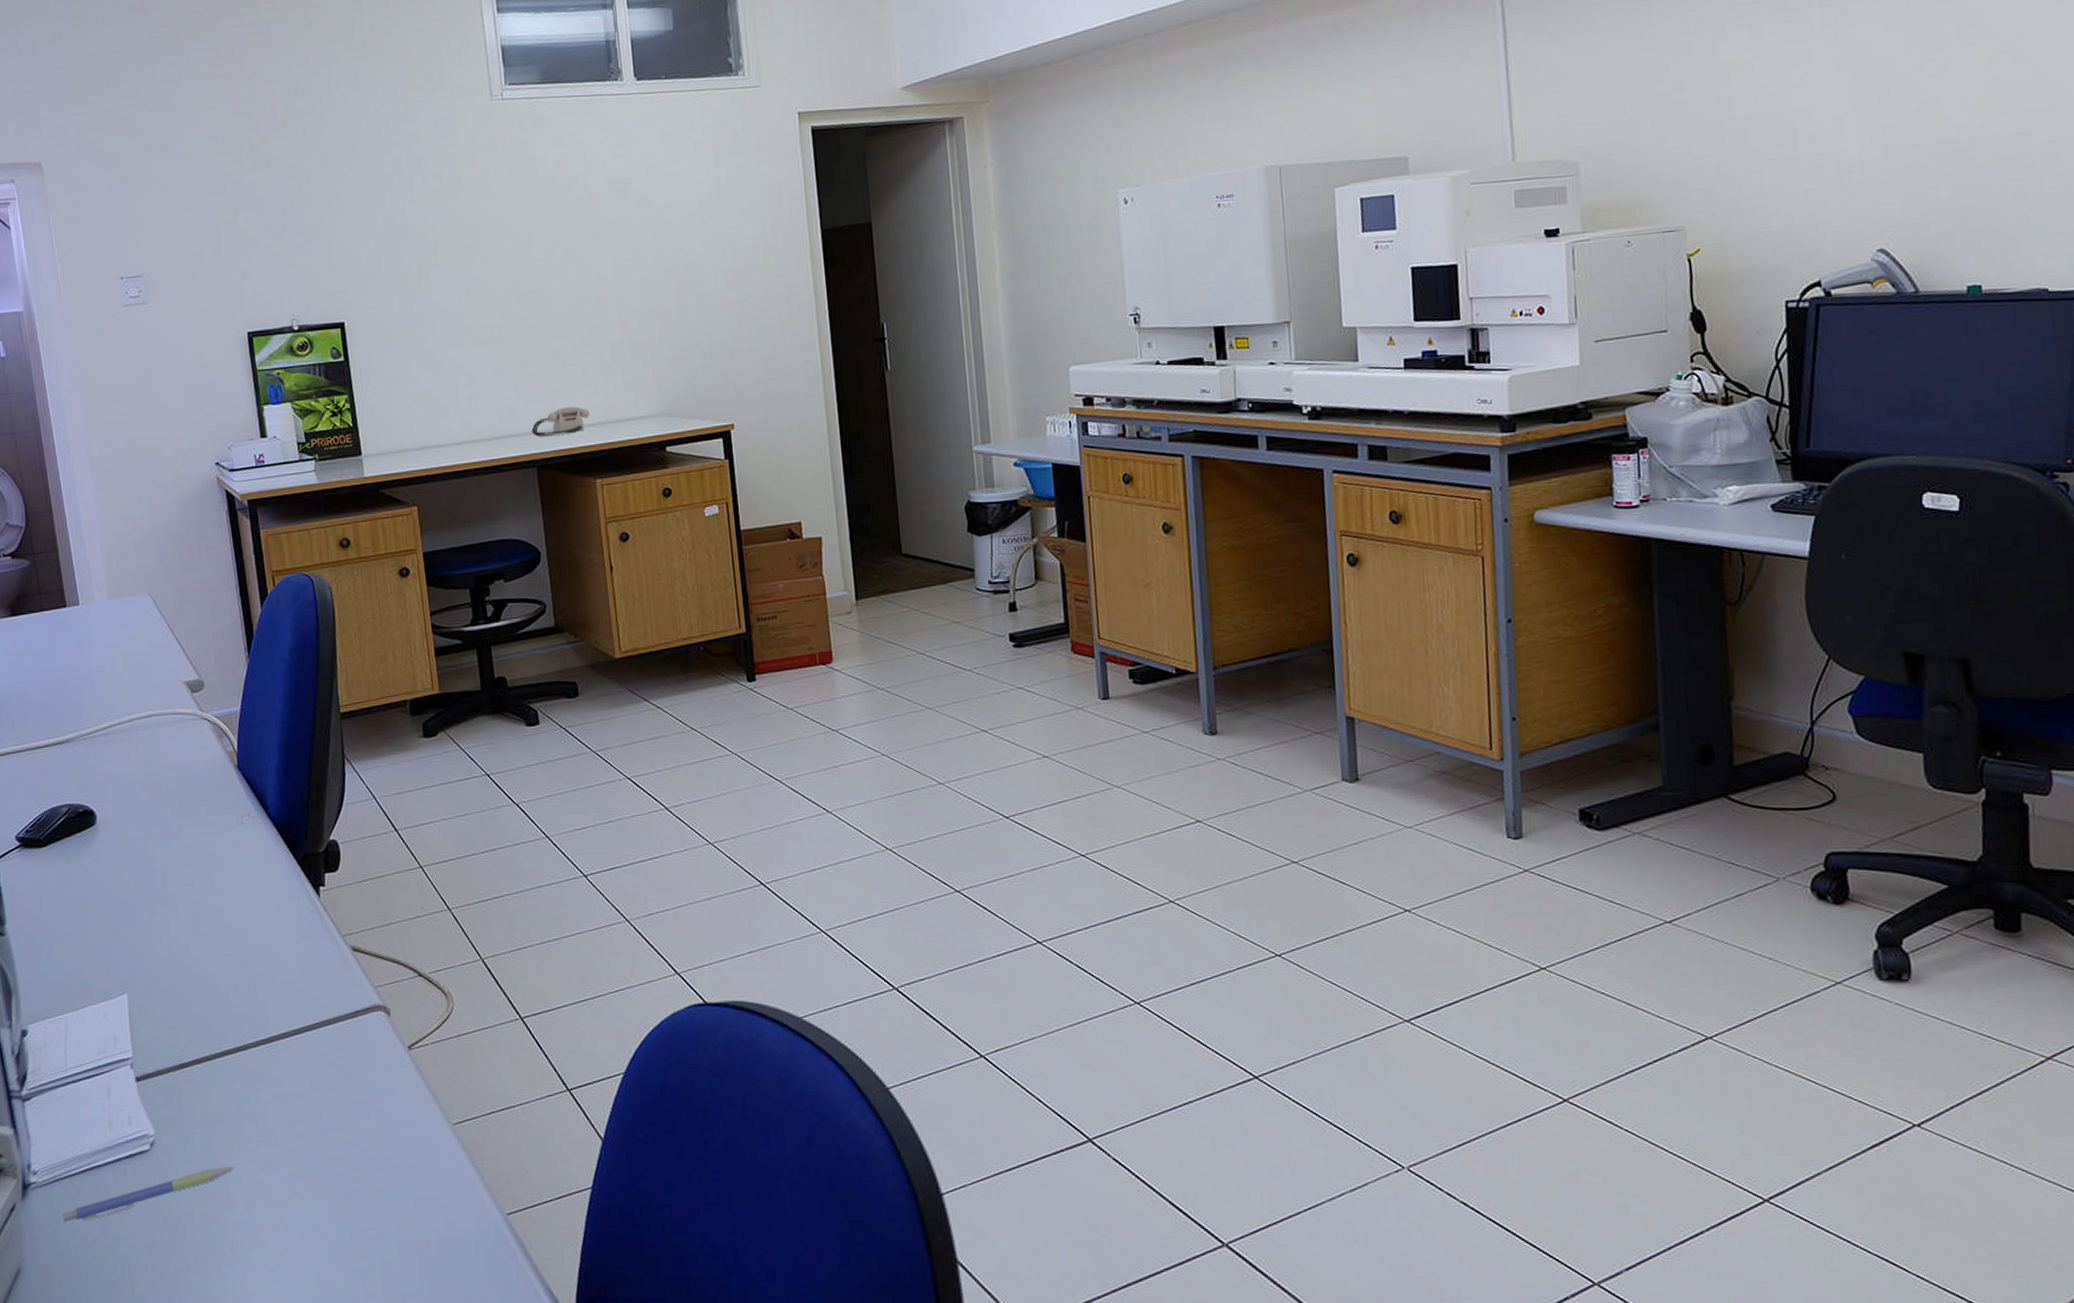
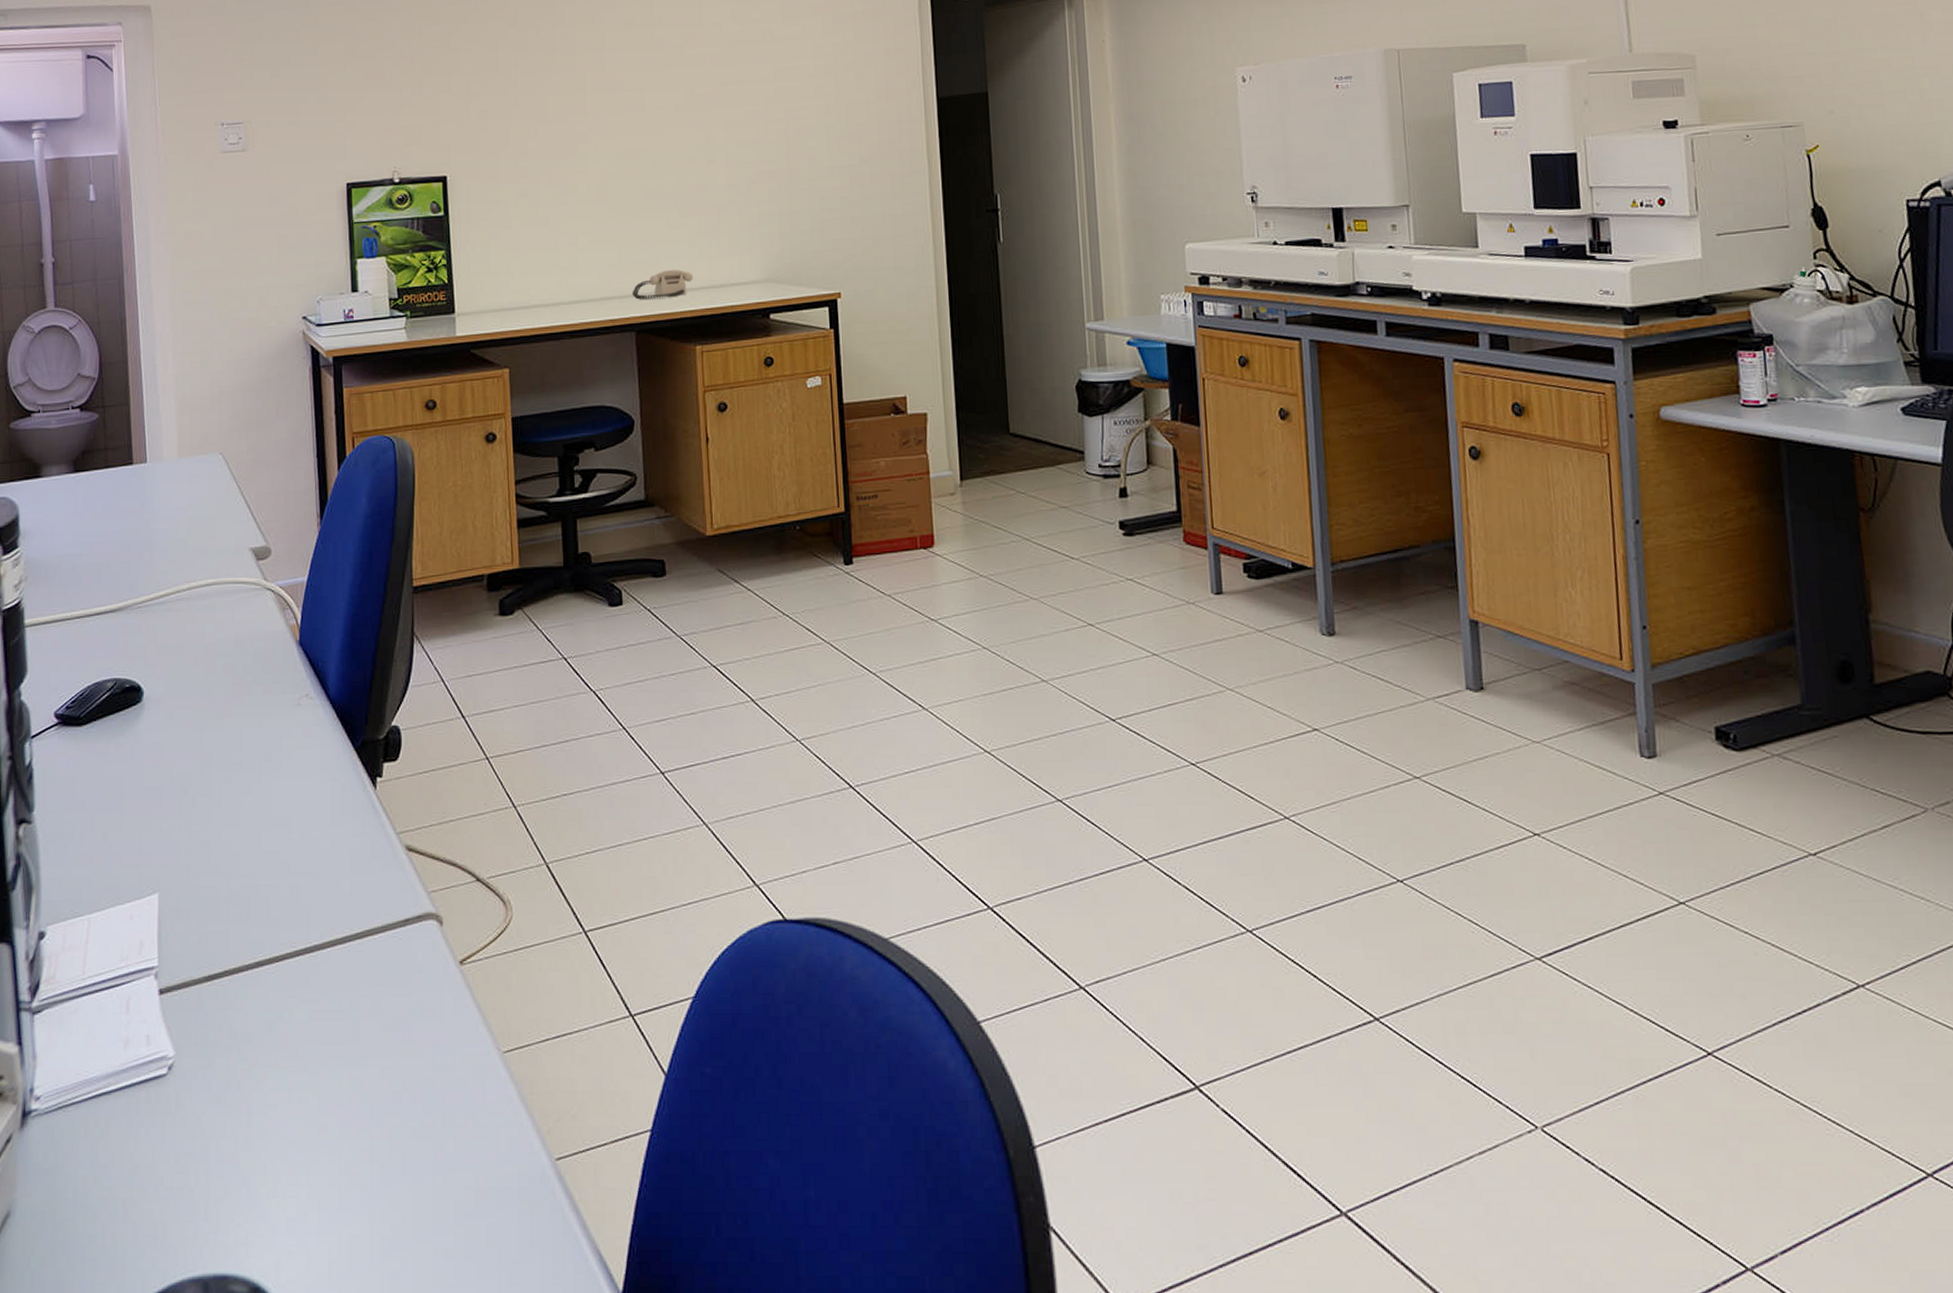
pen: present [63,1166,235,1223] -> none [64,1095,259,1158]

